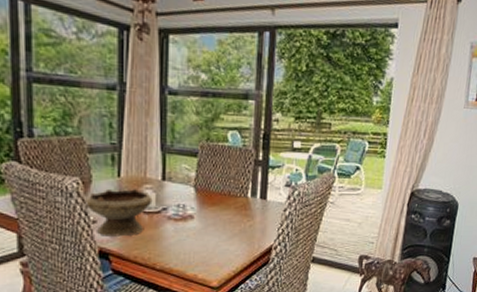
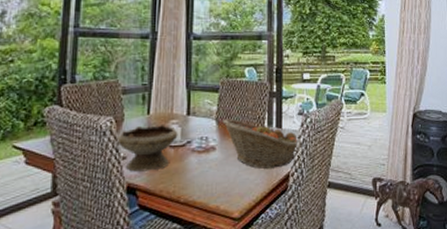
fruit basket: none [201,186,284,240] -> present [222,119,299,169]

